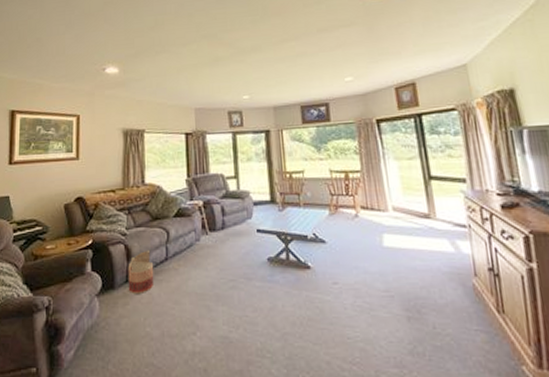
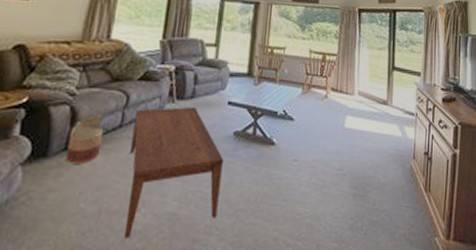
coffee table: none [177,236,266,359] -> present [125,106,225,239]

